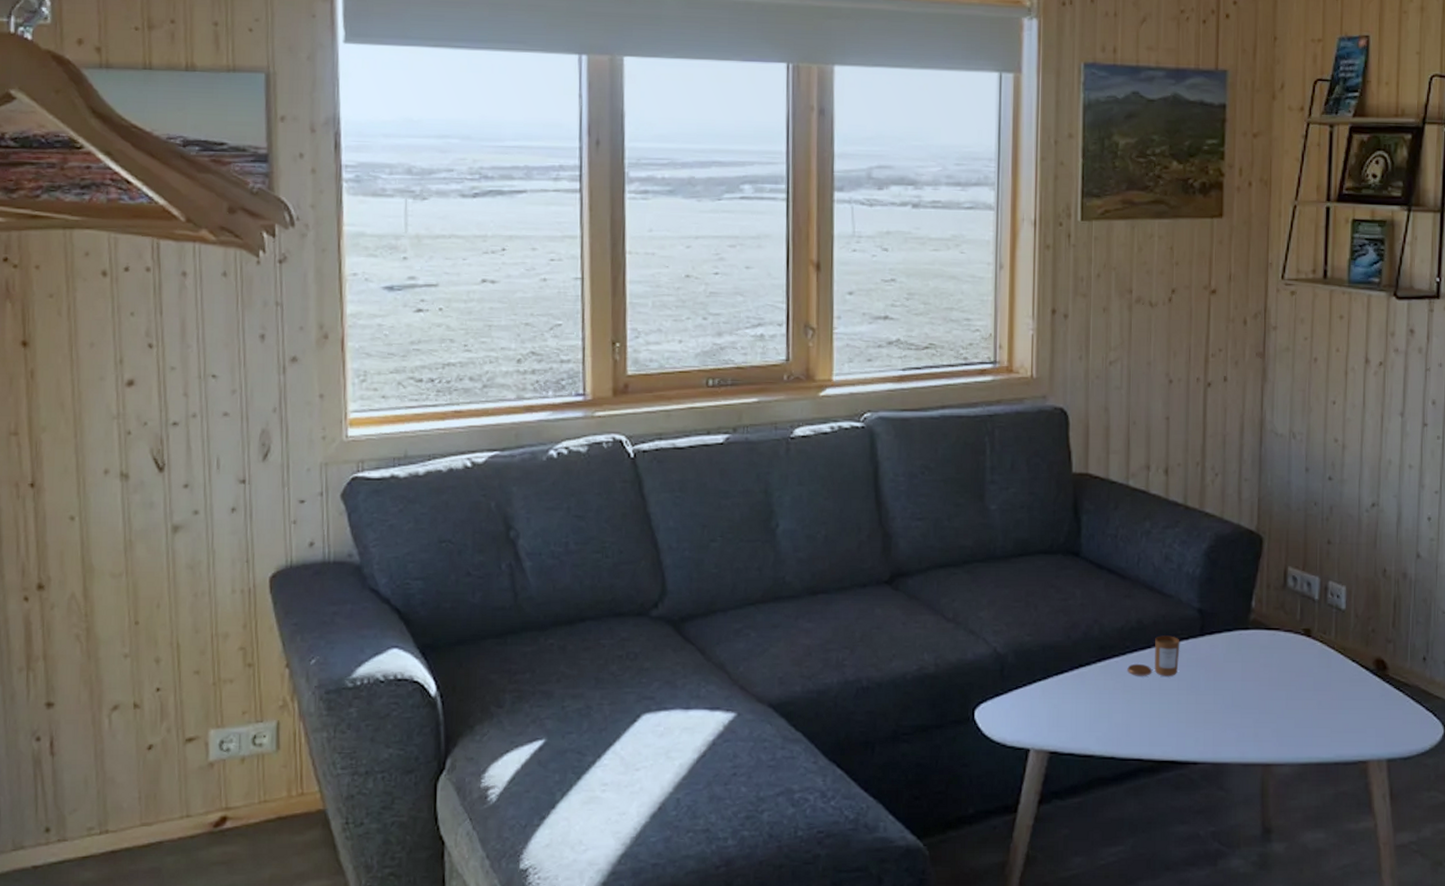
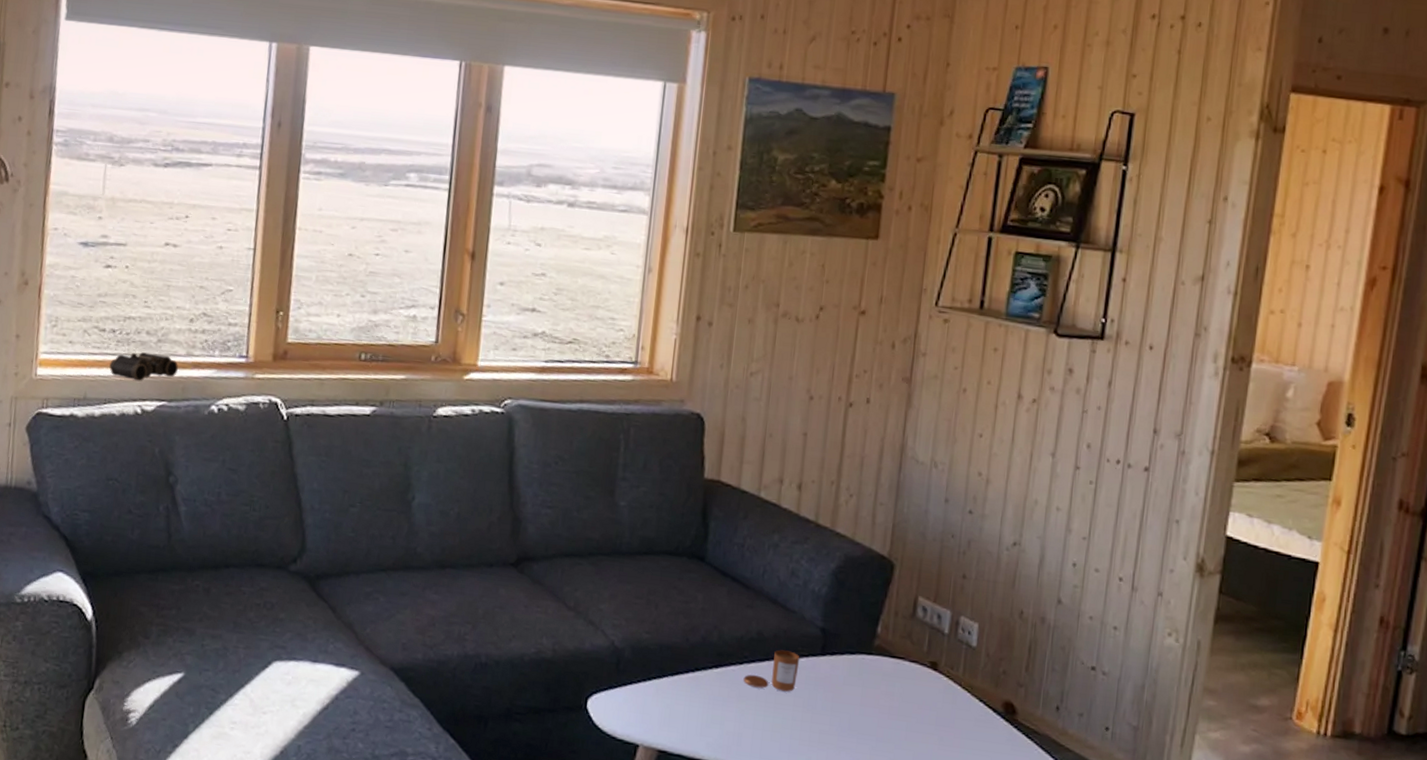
binoculars: none [431,400,508,433] -> present [109,352,178,382]

